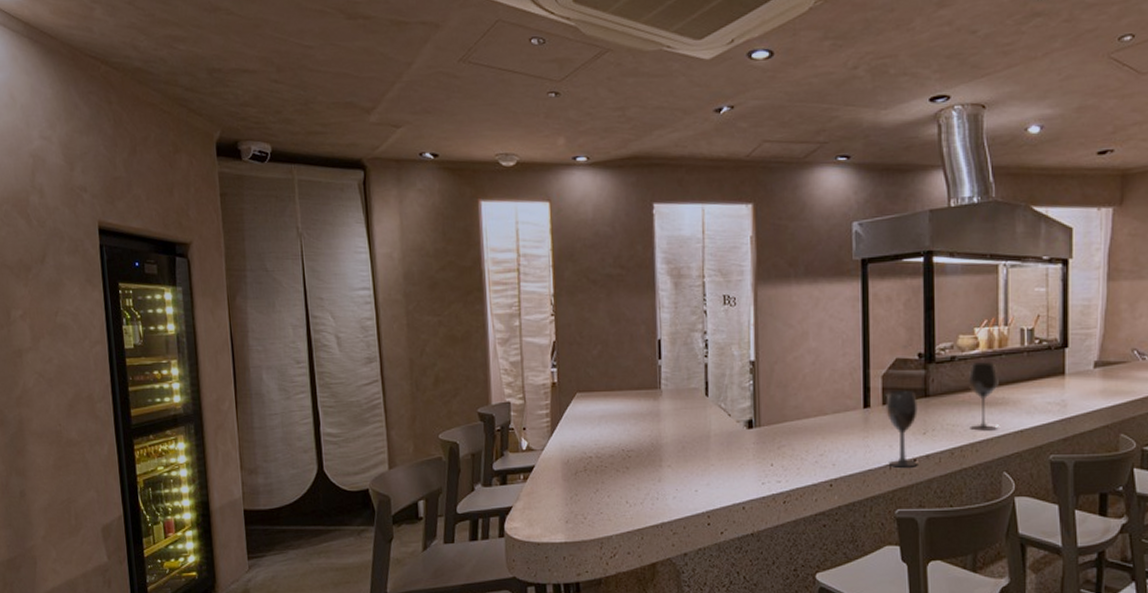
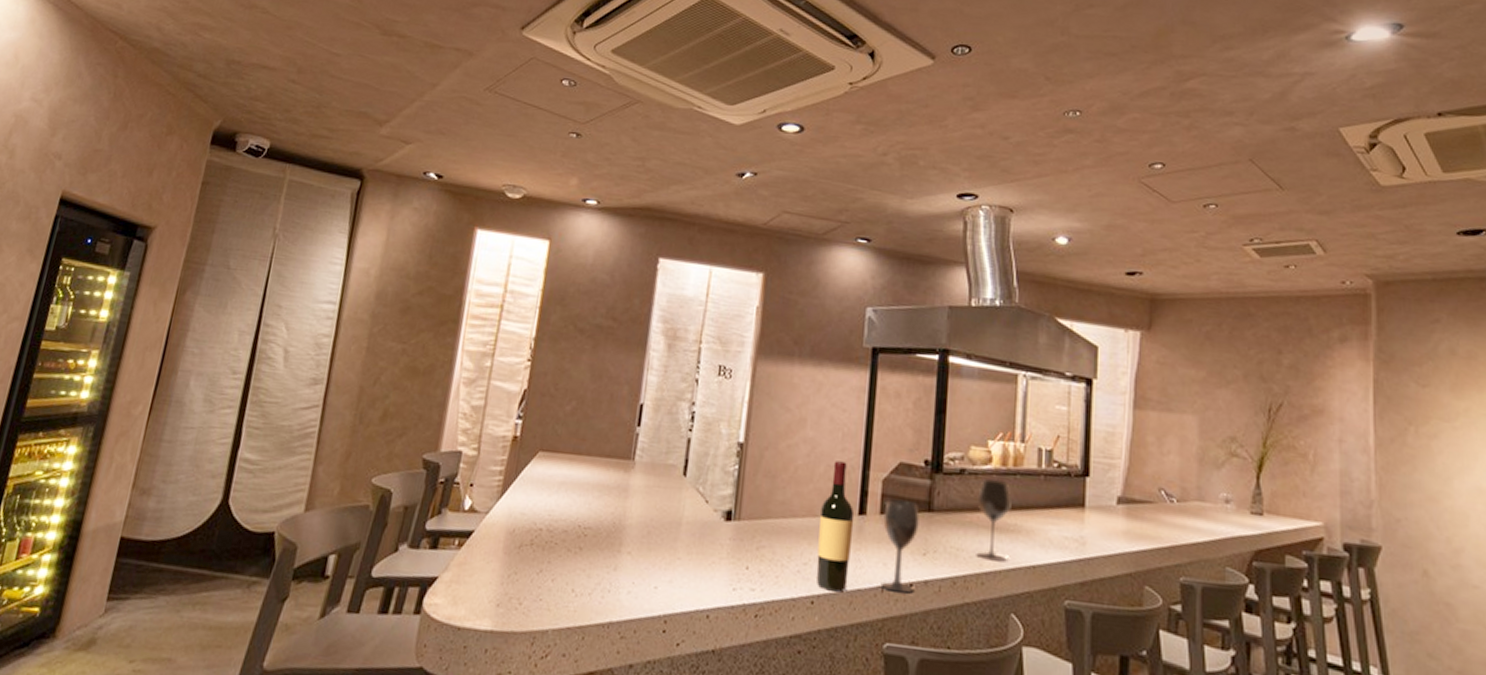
wine bottle: none [829,365,860,474] -> present [815,461,855,592]

